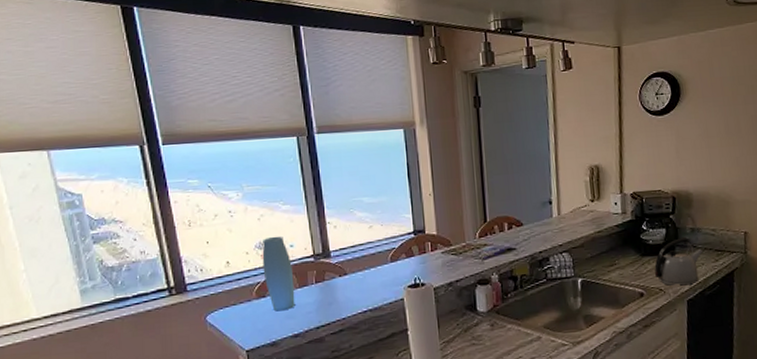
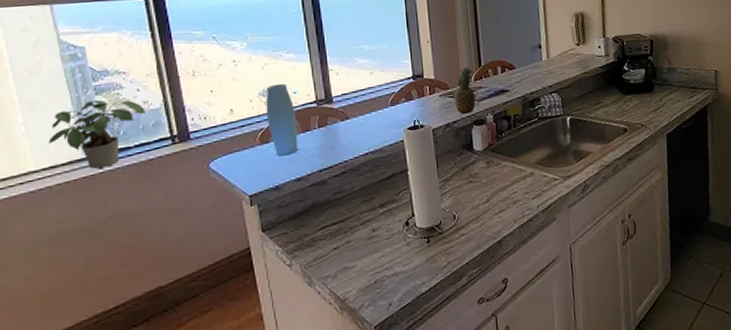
potted plant: none [49,248,143,318] -> present [48,99,146,169]
fruit: none [457,221,480,273] -> present [454,66,476,114]
kettle: present [654,237,704,286] -> none [636,77,679,121]

